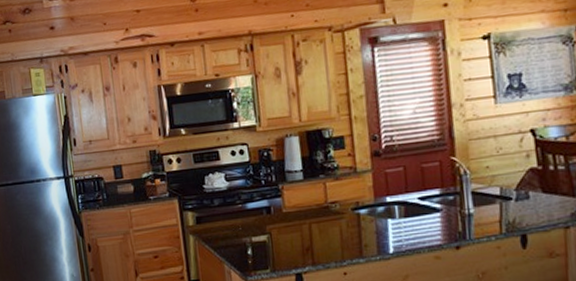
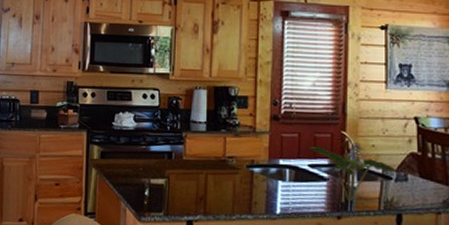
plant: none [418,166,516,230] -> present [310,142,396,202]

